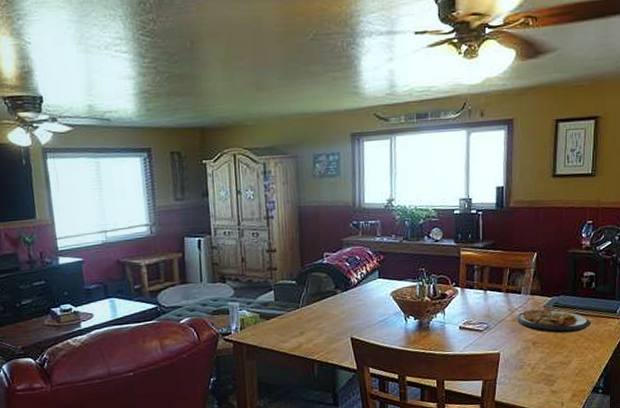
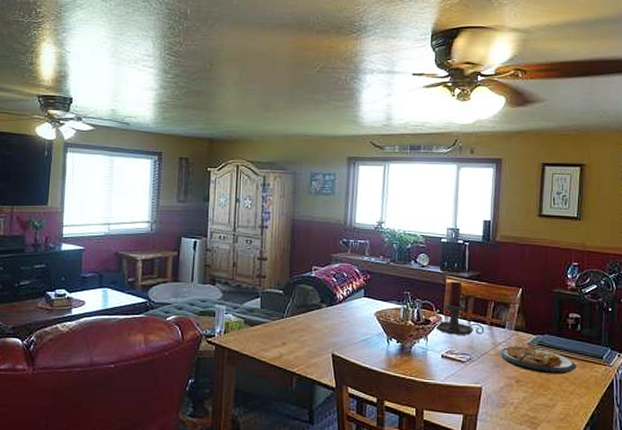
candle holder: none [451,252,501,306] -> present [434,281,485,335]

